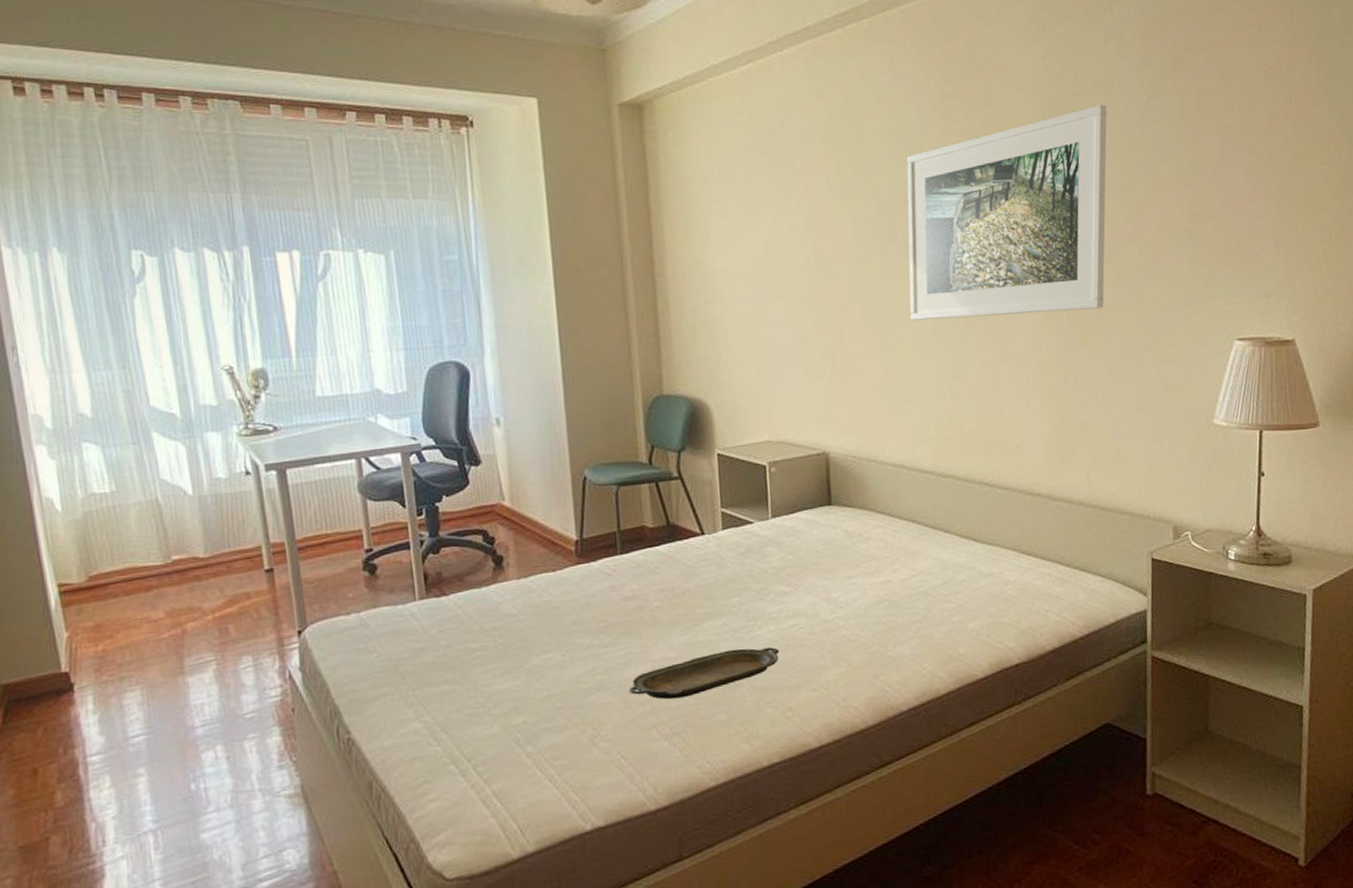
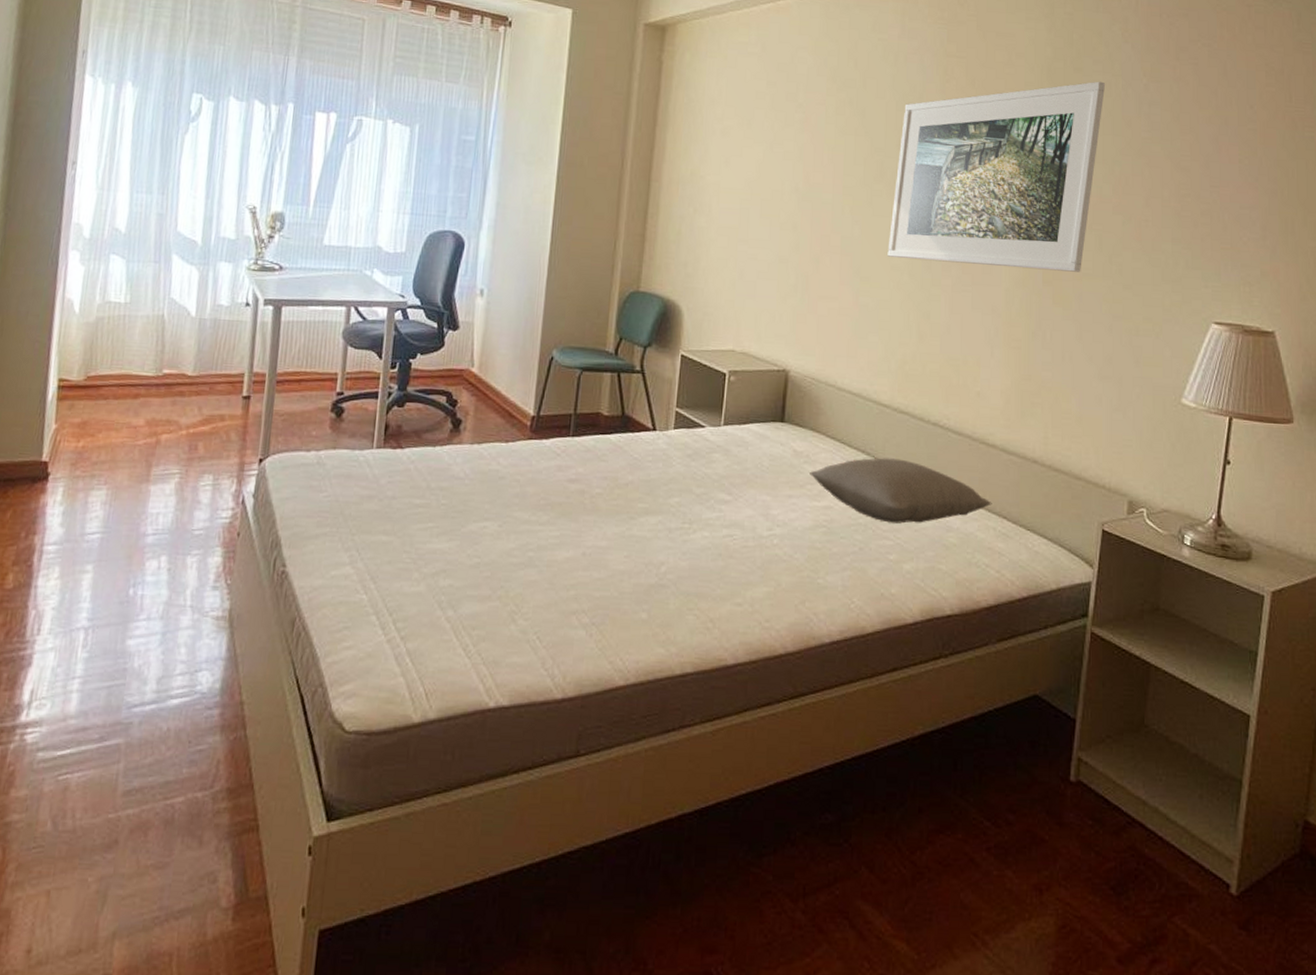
serving tray: present [628,647,780,700] -> none [555,549,711,590]
pillow: none [864,522,1045,587] -> present [809,458,992,524]

